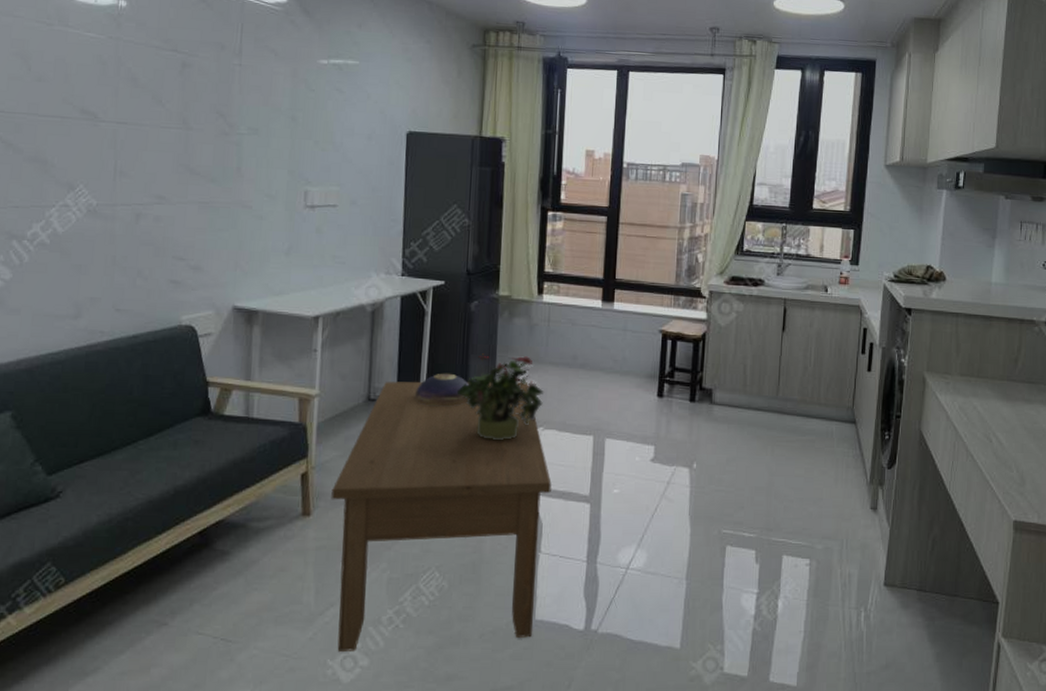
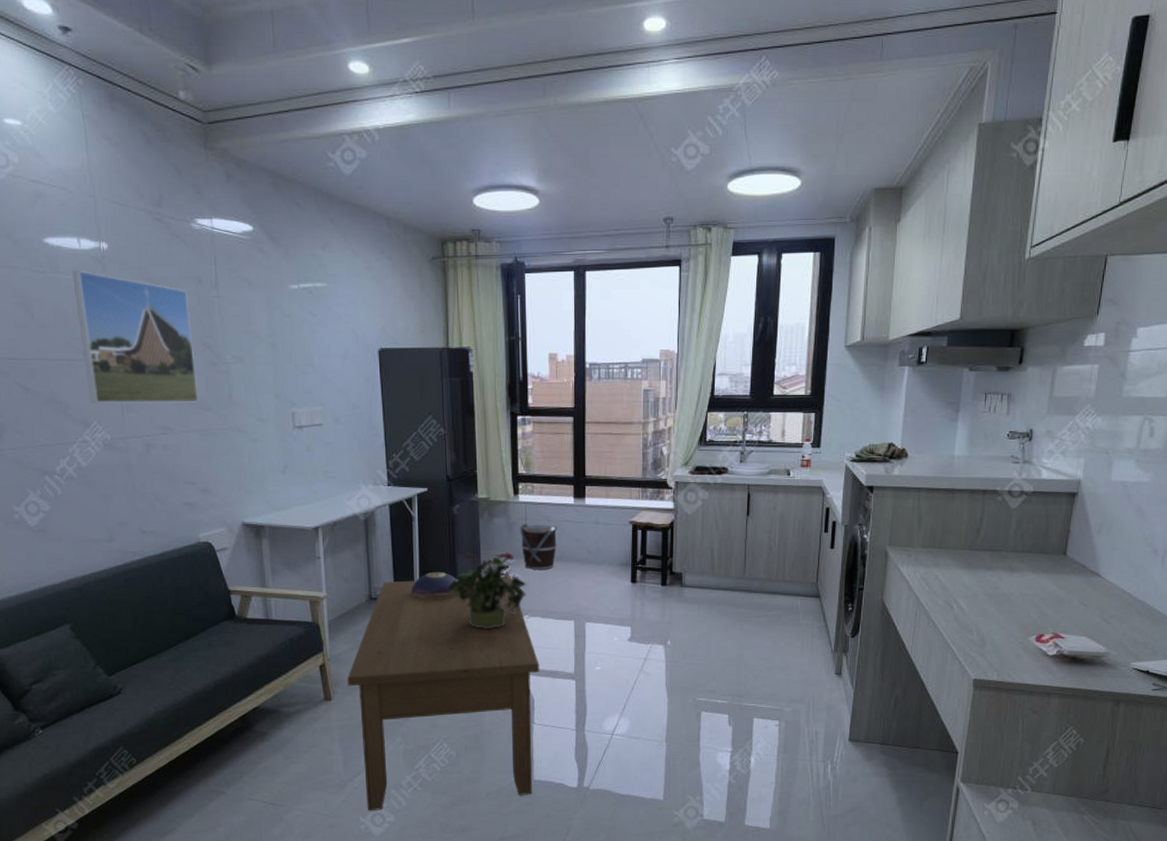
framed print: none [79,25,207,173] -> present [72,270,198,404]
bucket: none [541,326,582,377] -> present [520,524,558,570]

